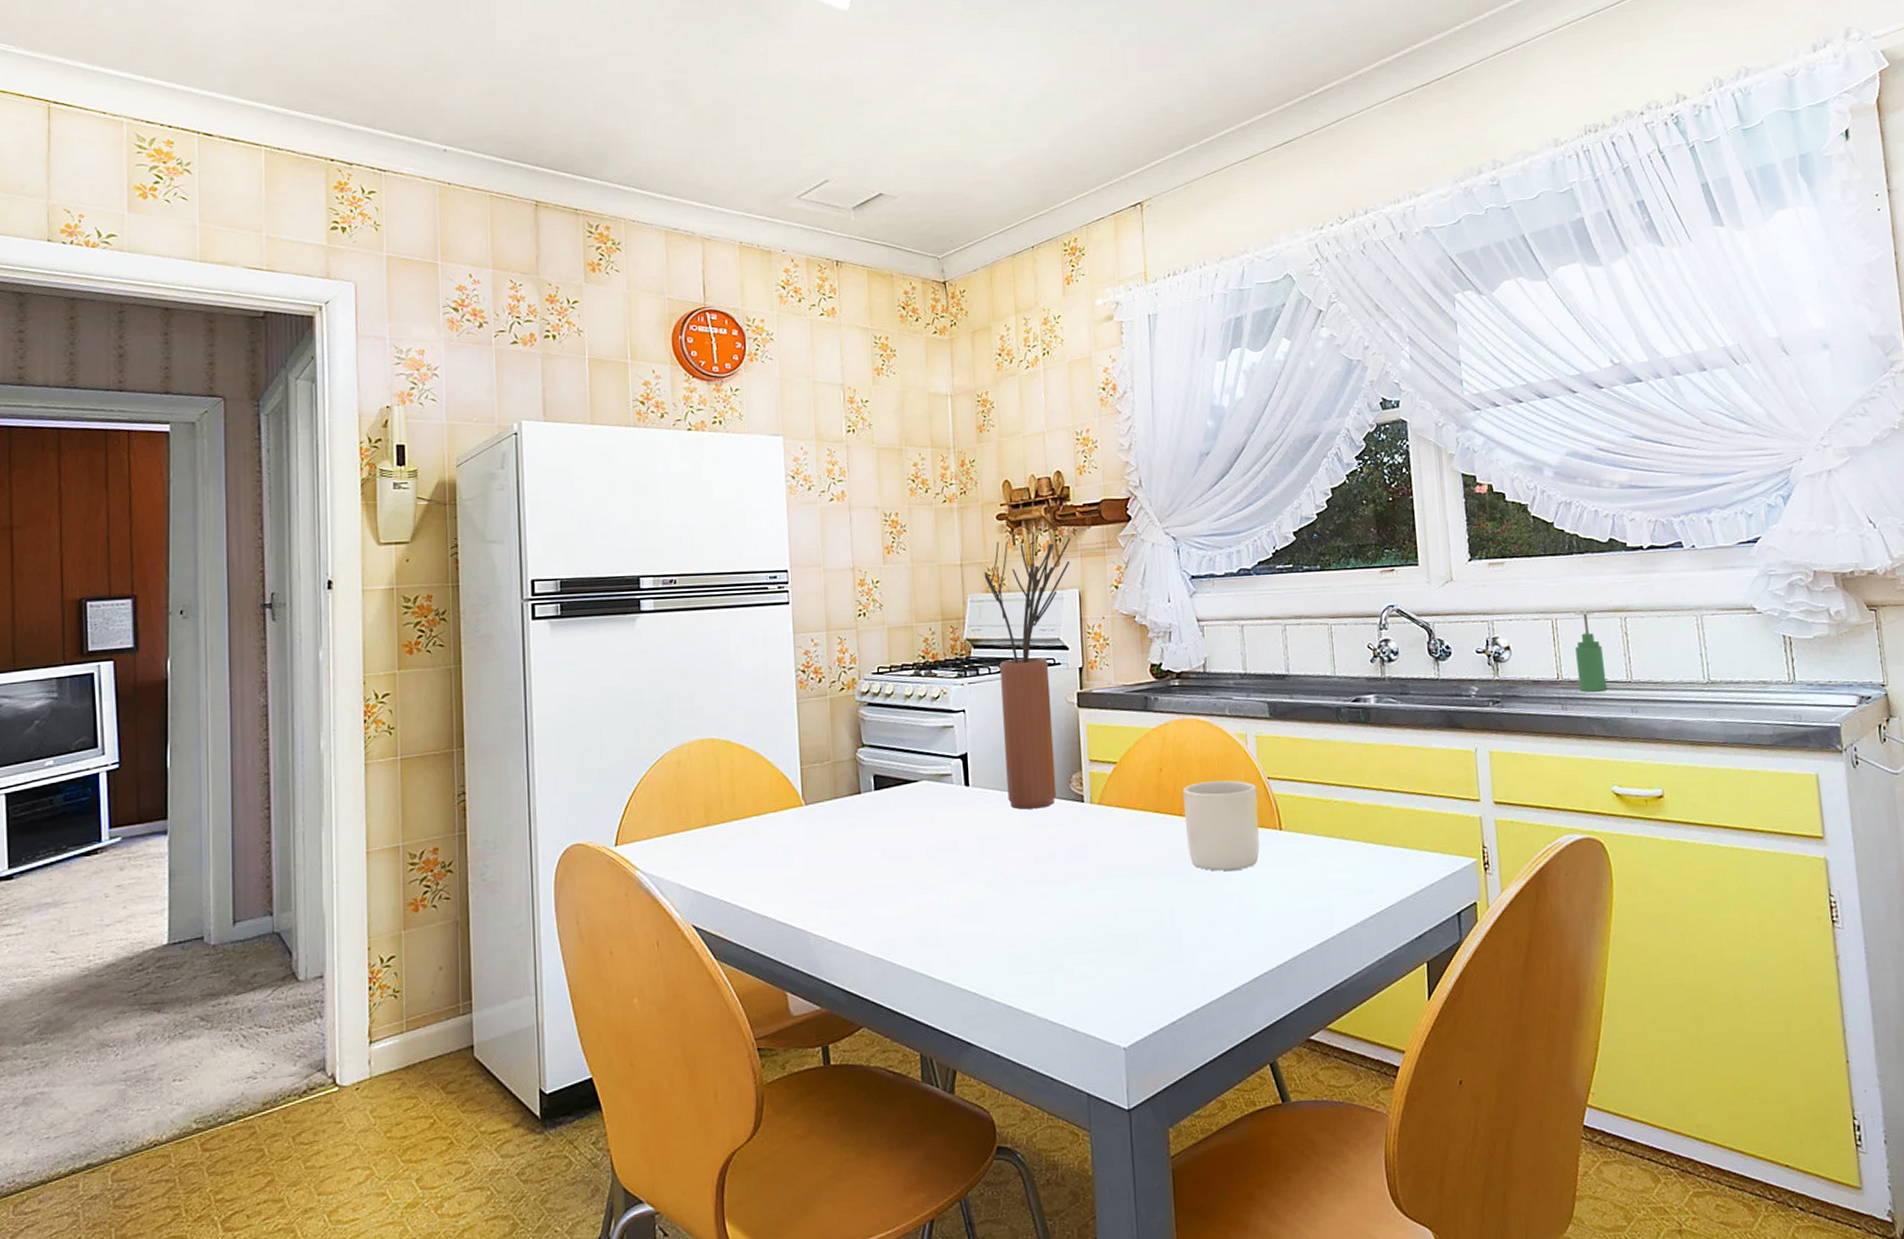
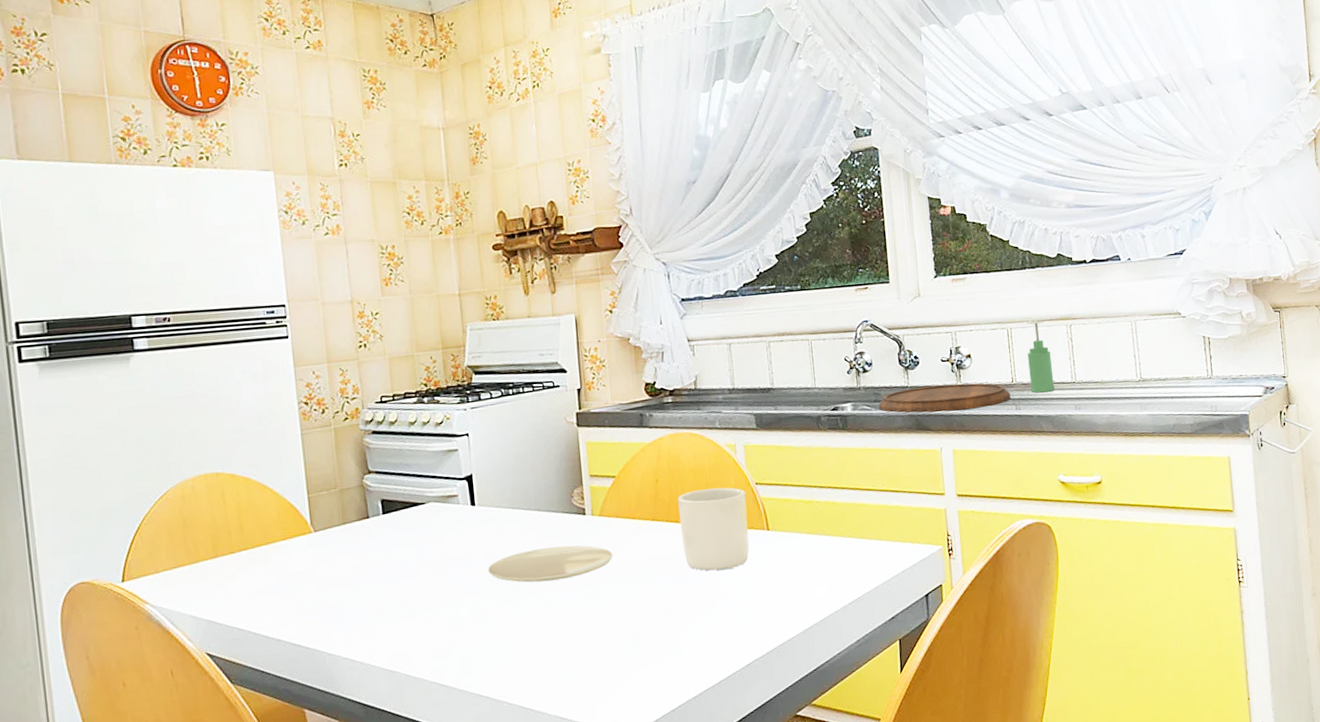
plate: none [980,834,1112,872] -> present [488,545,613,583]
vase: present [984,532,1071,810] -> none [482,261,566,525]
cutting board: none [1405,678,1557,709] -> present [879,383,1011,414]

